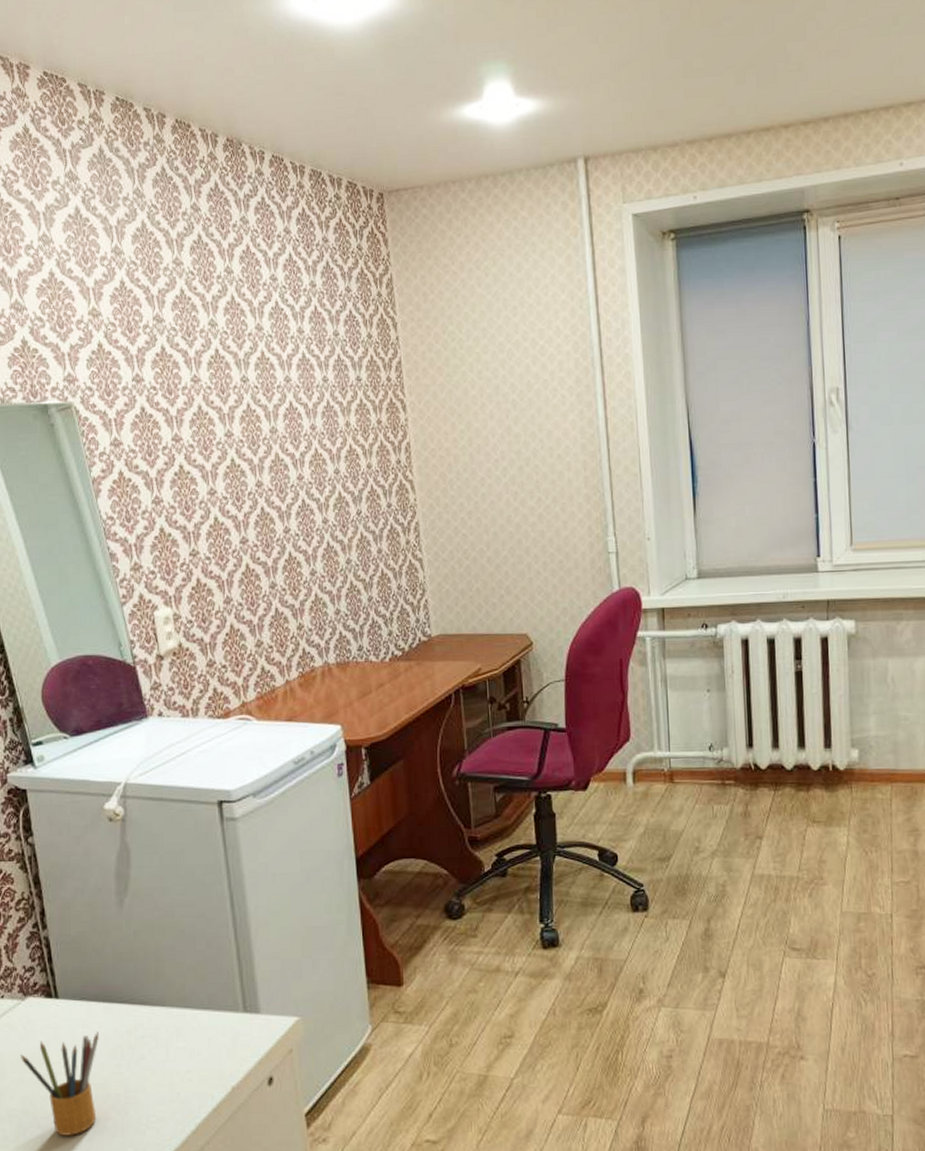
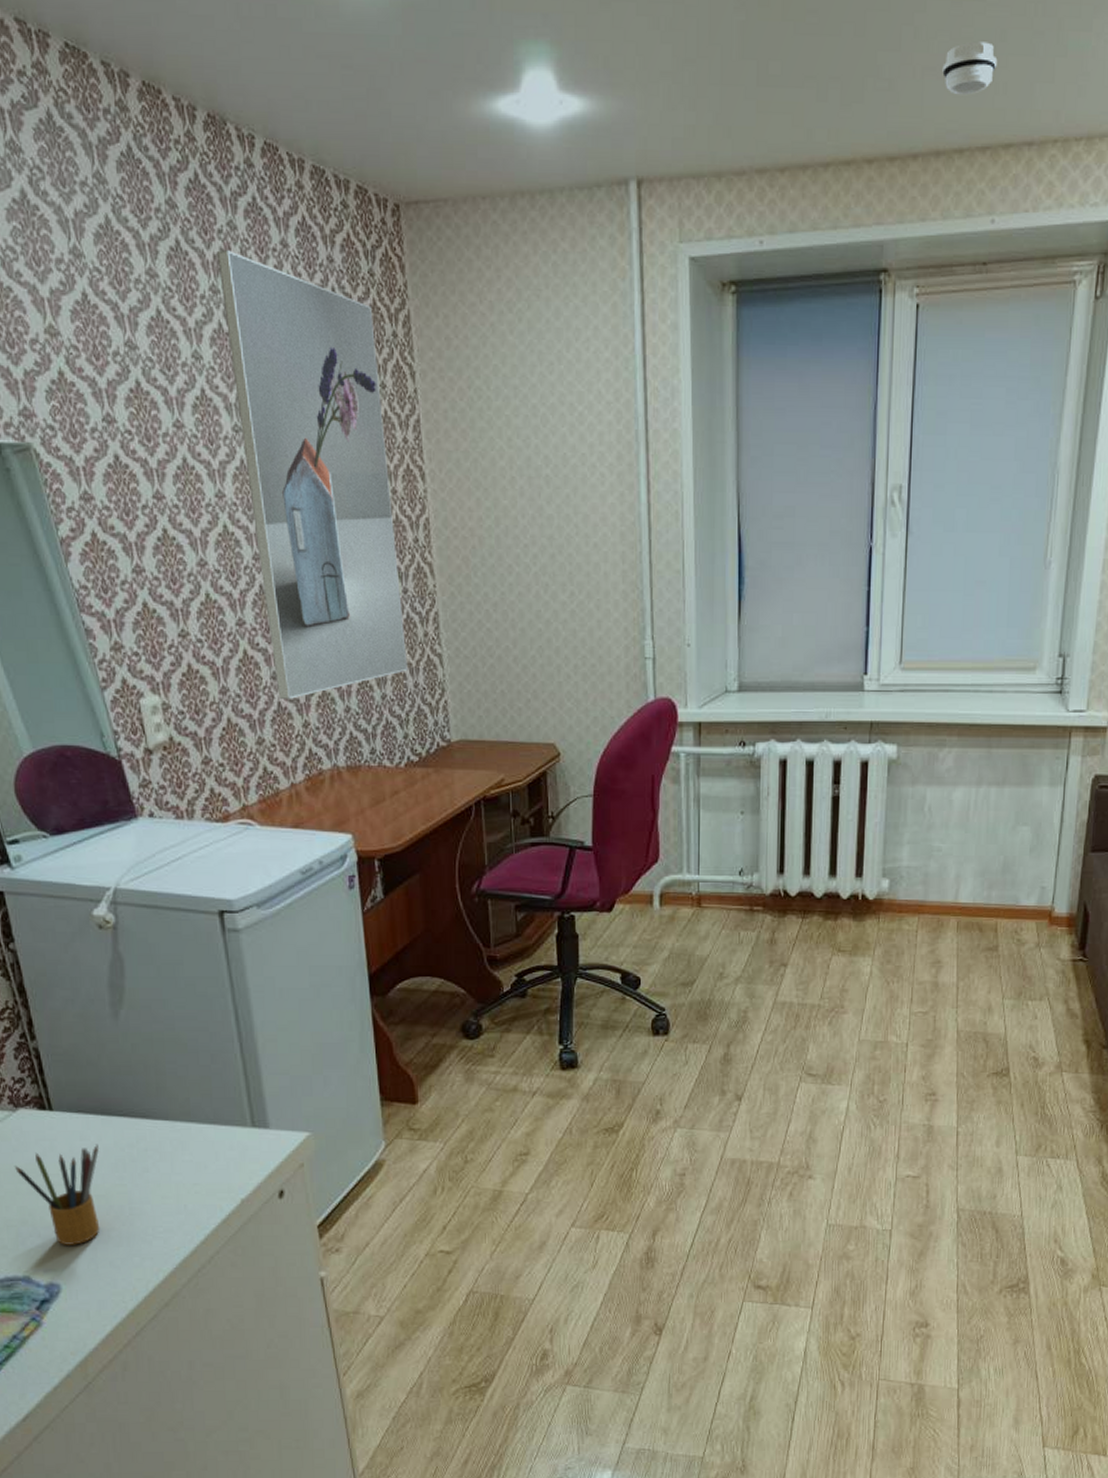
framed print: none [231,239,392,605] -> present [216,250,408,699]
smoke detector: none [844,26,893,69] -> present [942,41,998,96]

